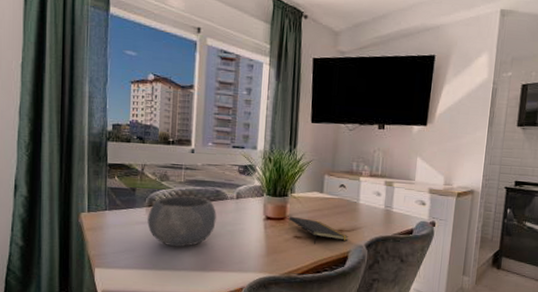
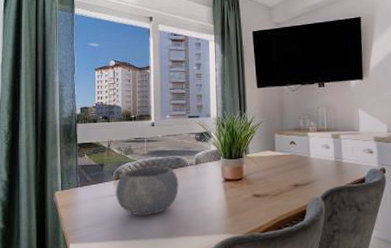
notepad: present [289,216,349,244] -> none [246,176,305,201]

